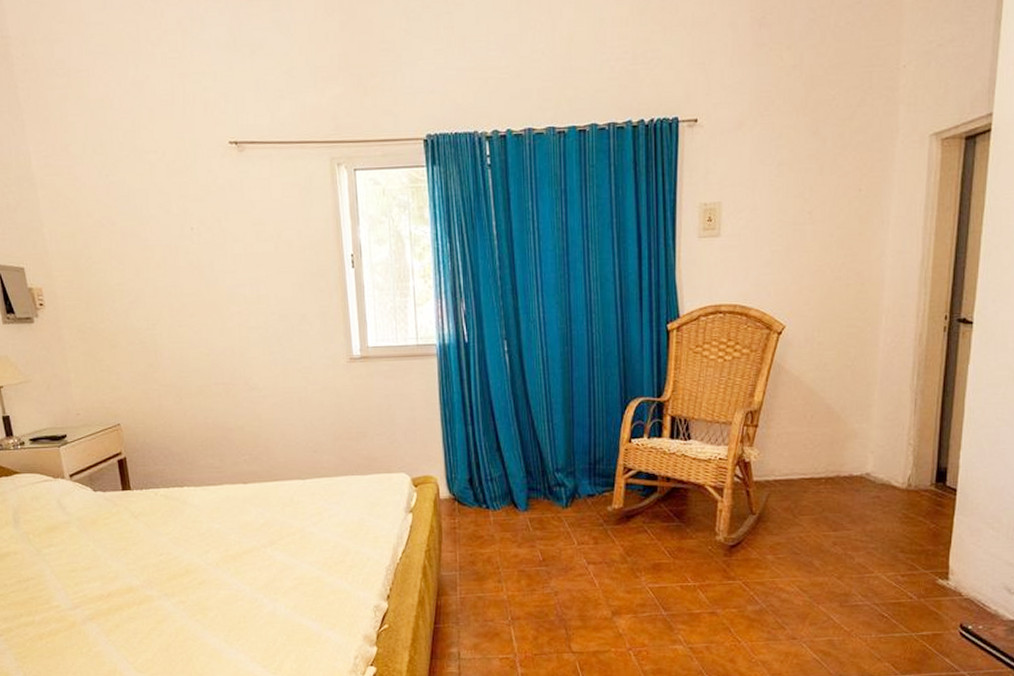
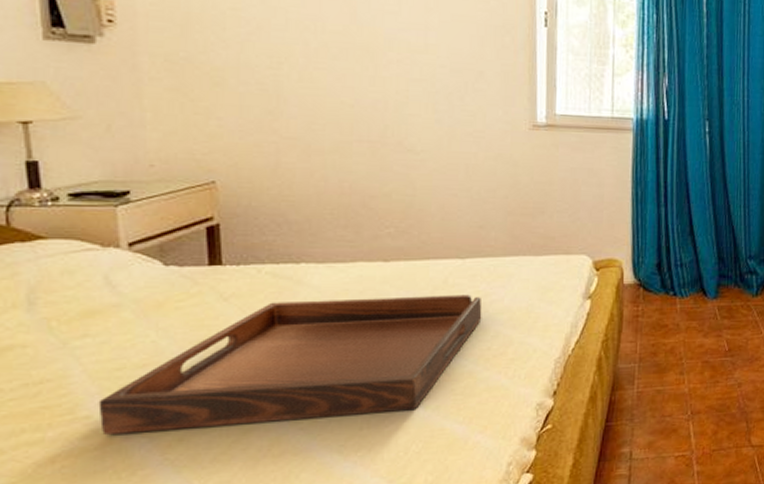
serving tray: none [63,510,323,620] -> present [98,294,482,435]

